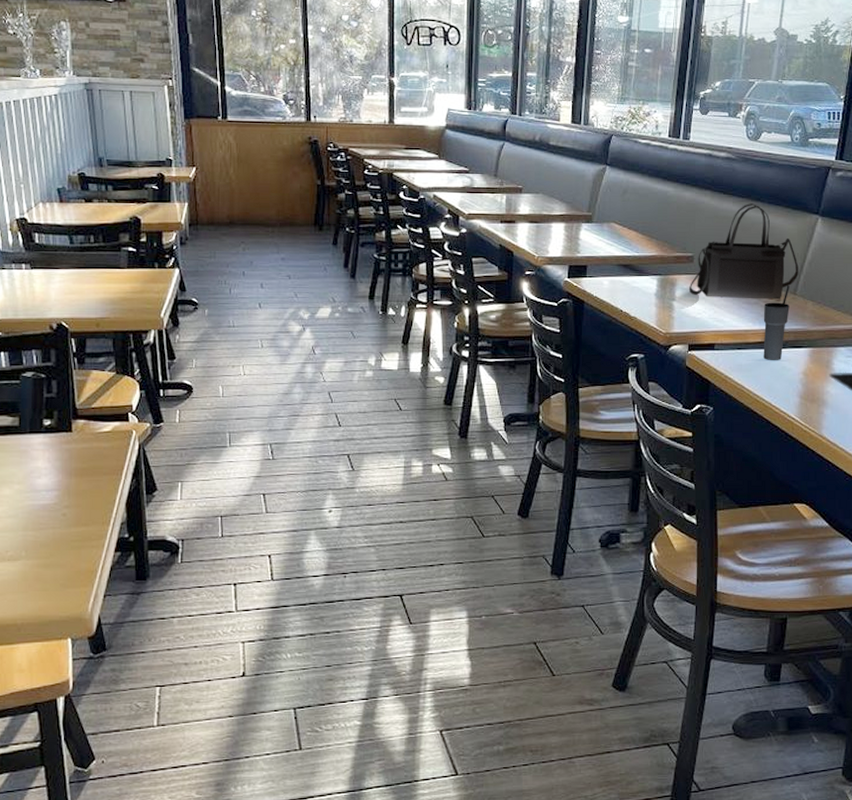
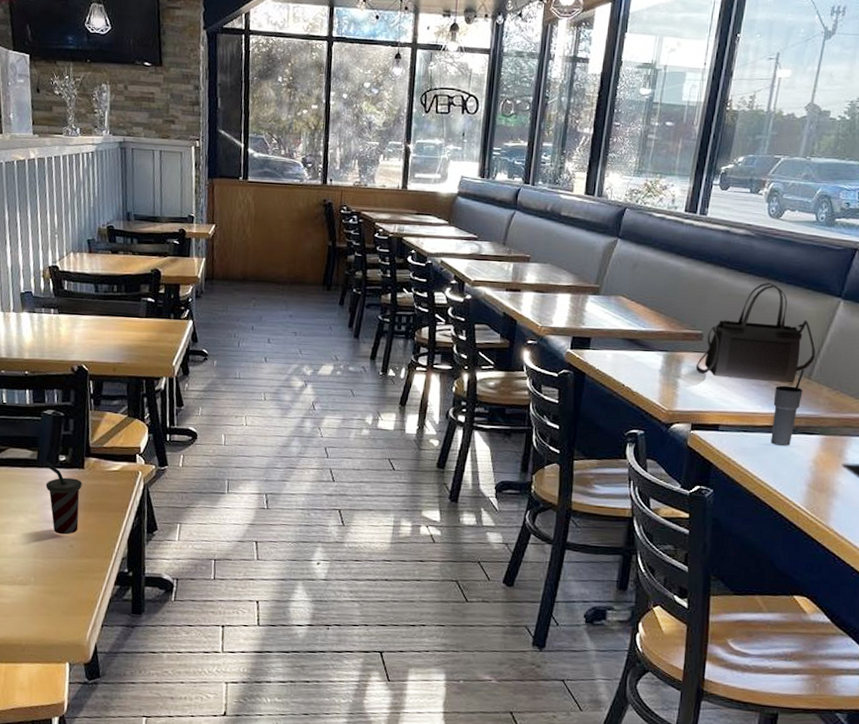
beverage cup: none [27,427,71,504] -> present [44,462,82,535]

